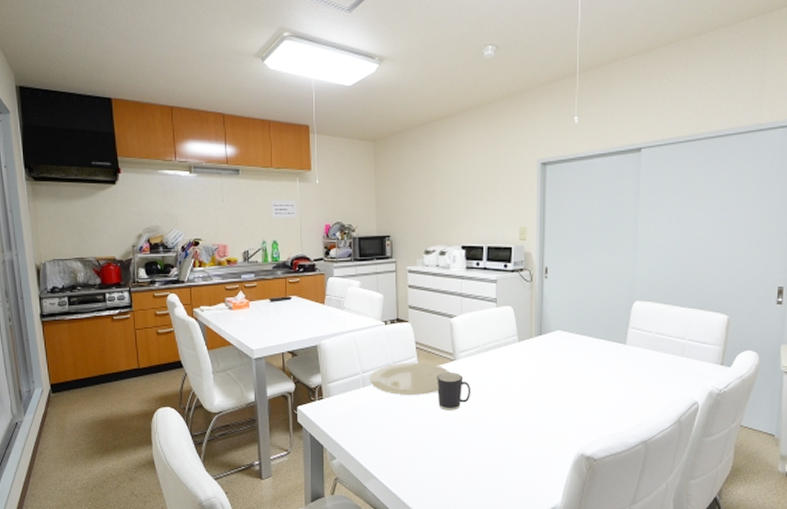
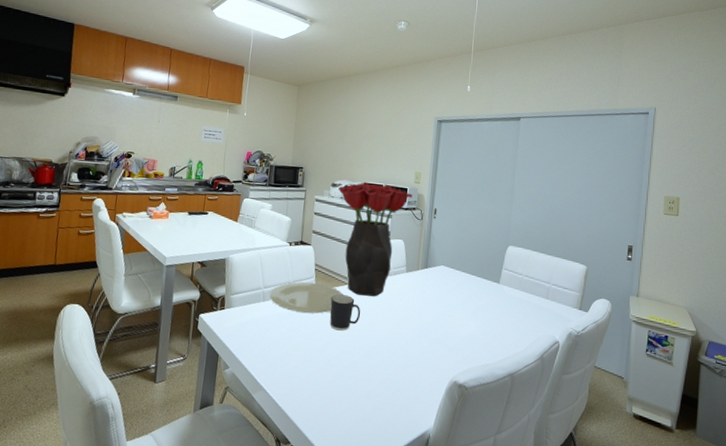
bouquet: none [433,245,519,371] -> present [338,182,413,297]

